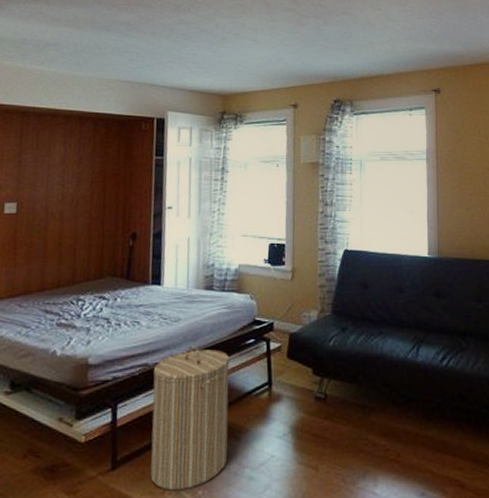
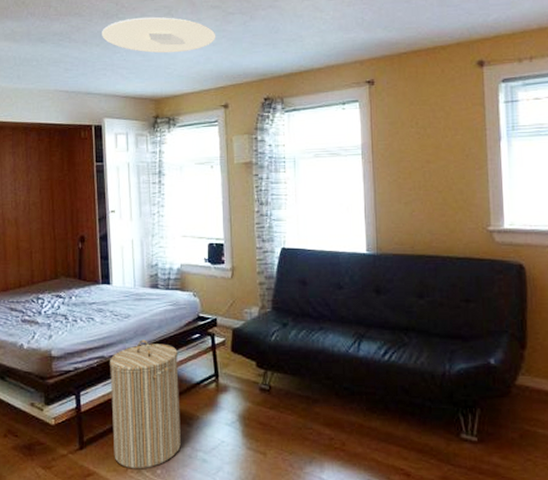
ceiling light: none [172,13,290,51] -> present [102,16,216,54]

